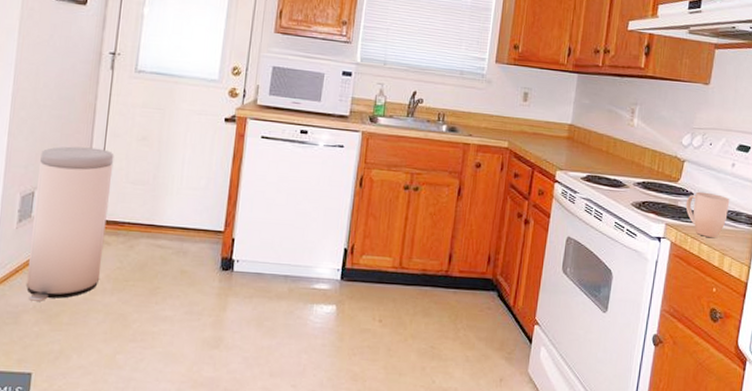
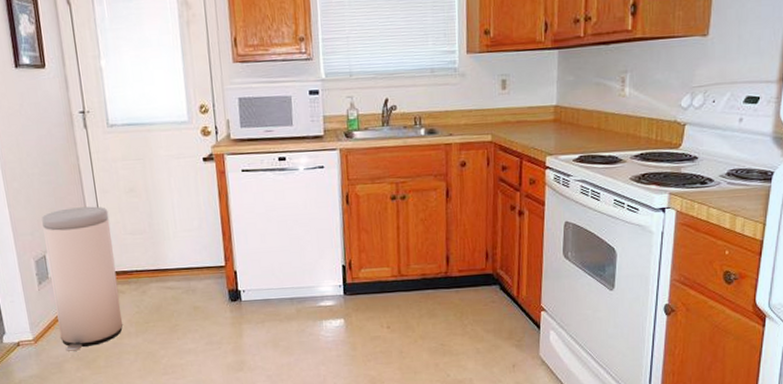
mug: present [685,191,730,239] -> none [690,153,739,201]

